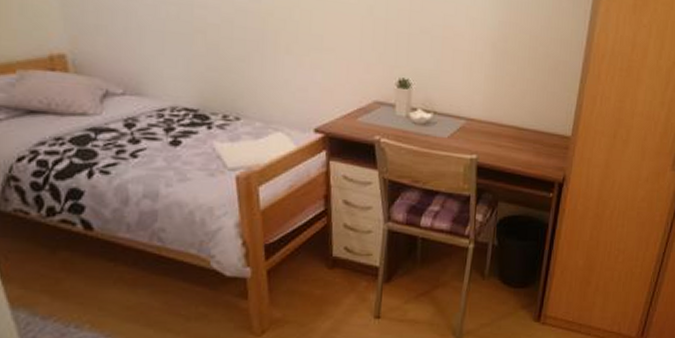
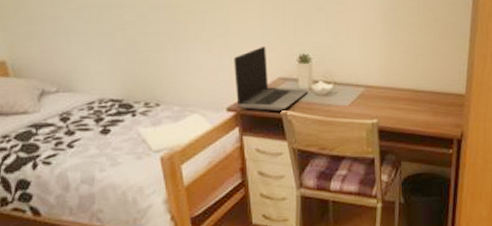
laptop computer: none [326,65,405,137] -> present [233,45,308,111]

